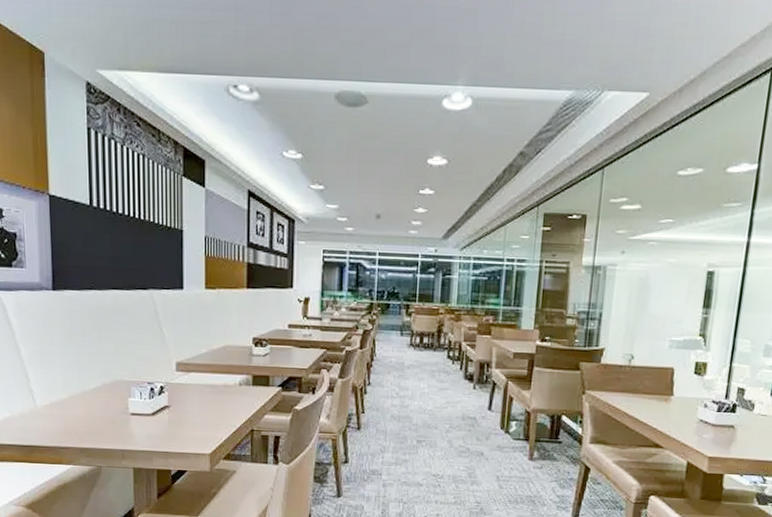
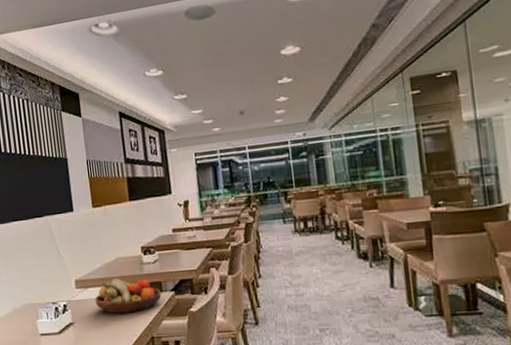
fruit bowl: none [196,366,268,403] -> present [95,278,162,314]

